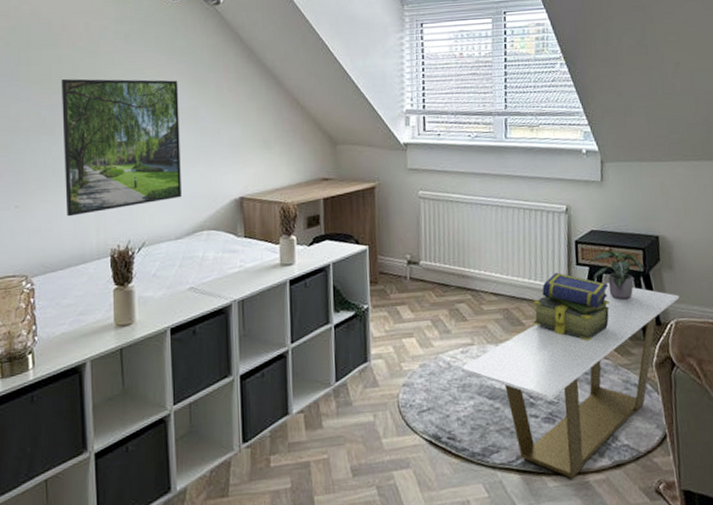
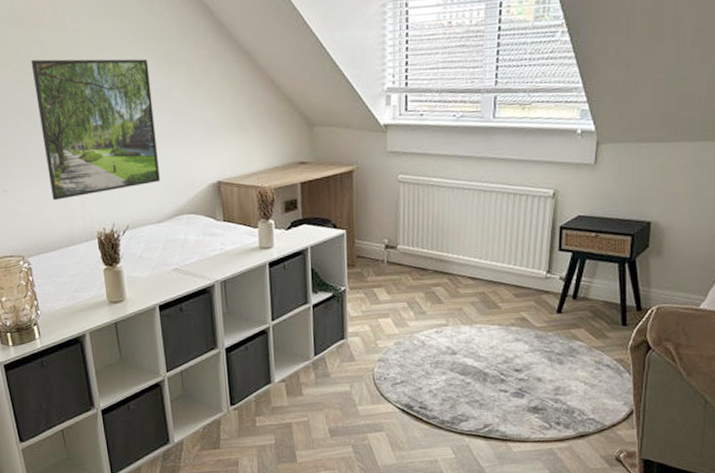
coffee table: present [461,282,680,479] -> none [435,268,665,446]
stack of books: present [533,272,610,341] -> none [509,258,591,324]
potted plant: present [588,250,647,301] -> none [572,236,633,286]

